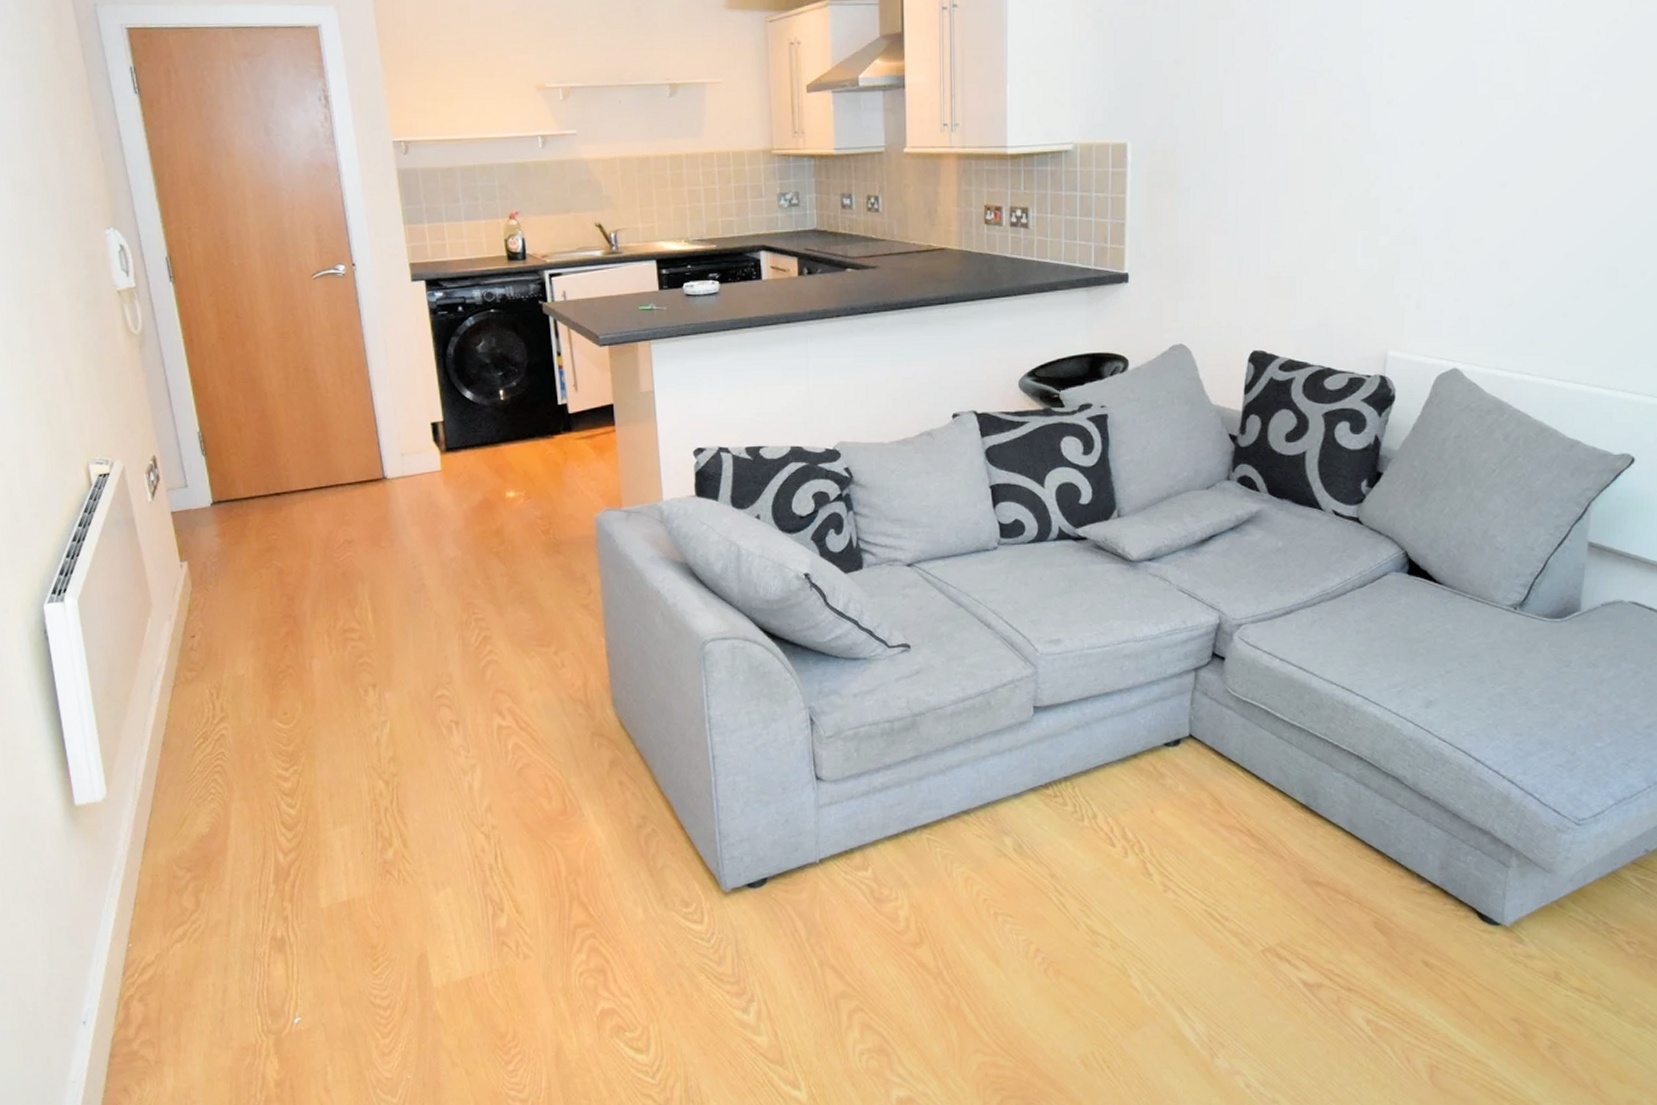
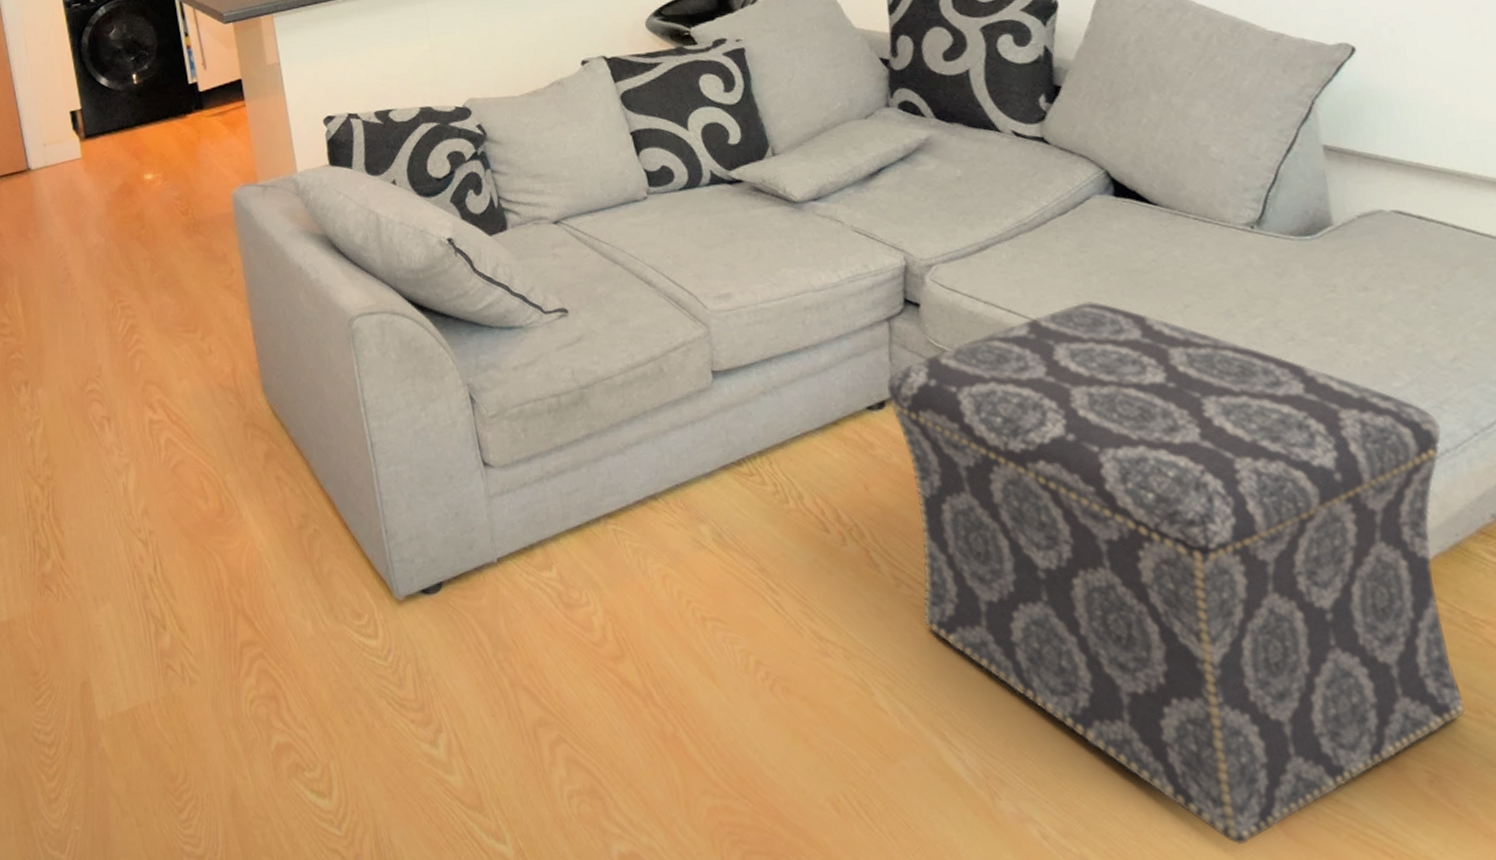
ottoman: none [1181,664,1623,1092] -> present [887,301,1466,845]

